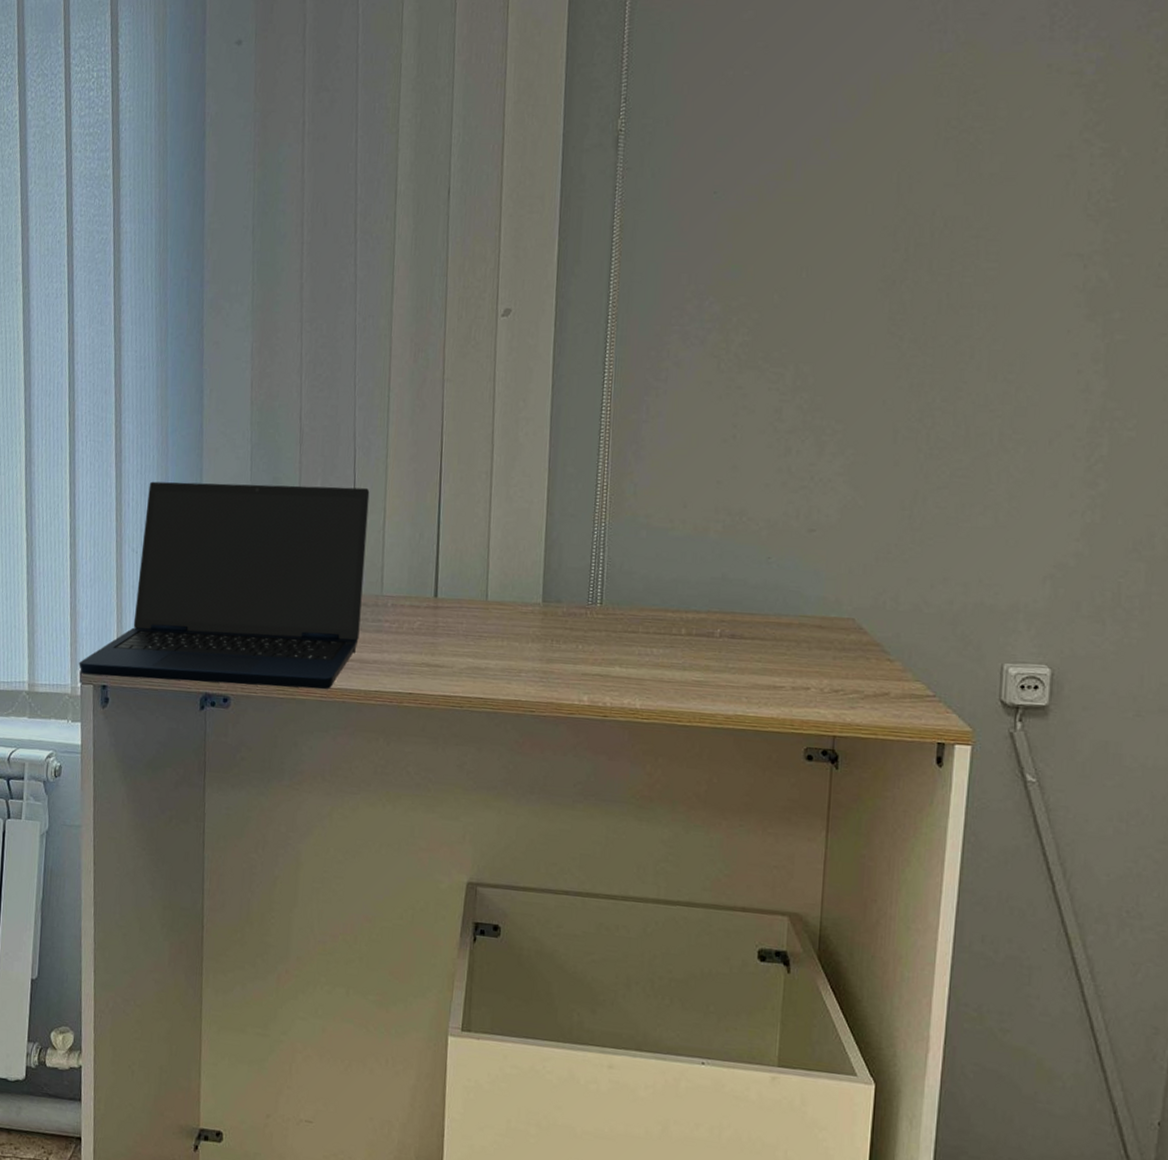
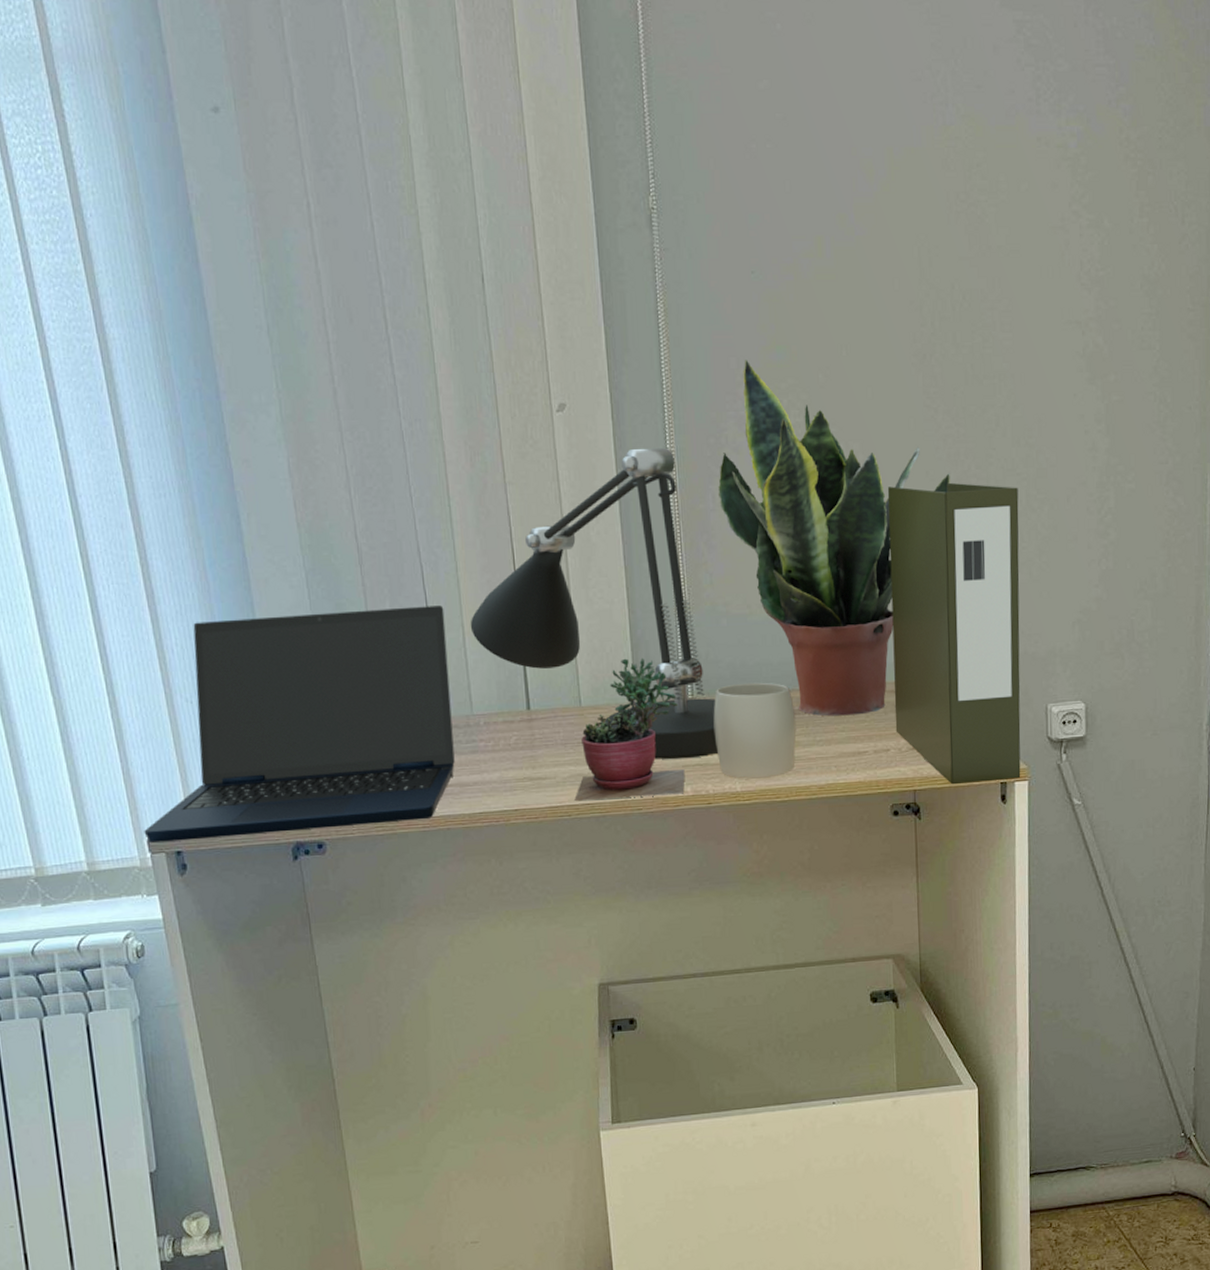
desk lamp: none [391,355,626,668] -> present [470,447,719,759]
succulent plant: none [468,558,585,703] -> present [574,657,685,802]
mug: none [619,597,709,700] -> present [713,682,797,779]
potted plant: none [653,277,912,647] -> present [718,360,951,717]
binder: none [819,413,990,742] -> present [887,482,1021,785]

